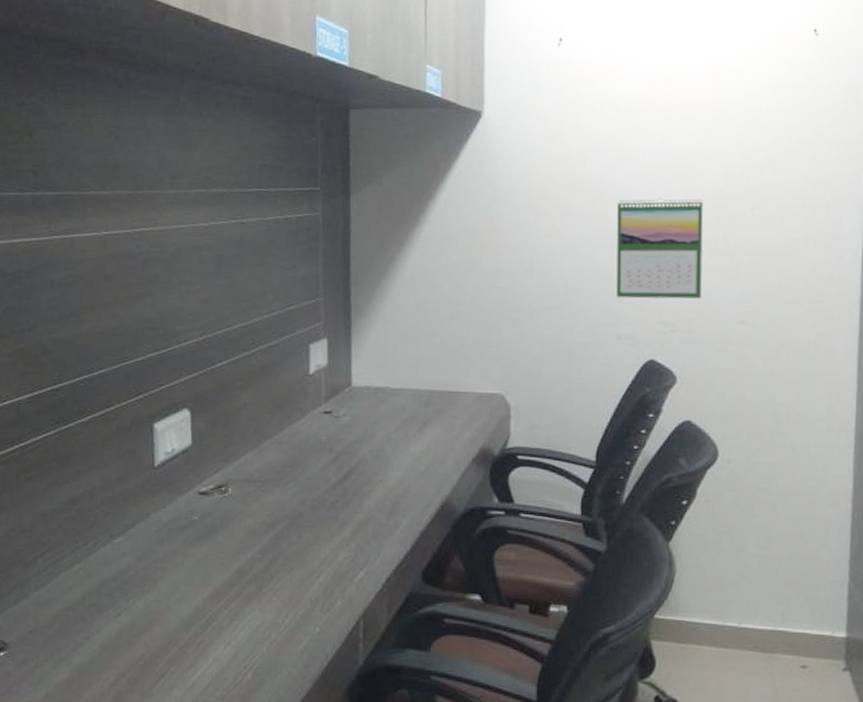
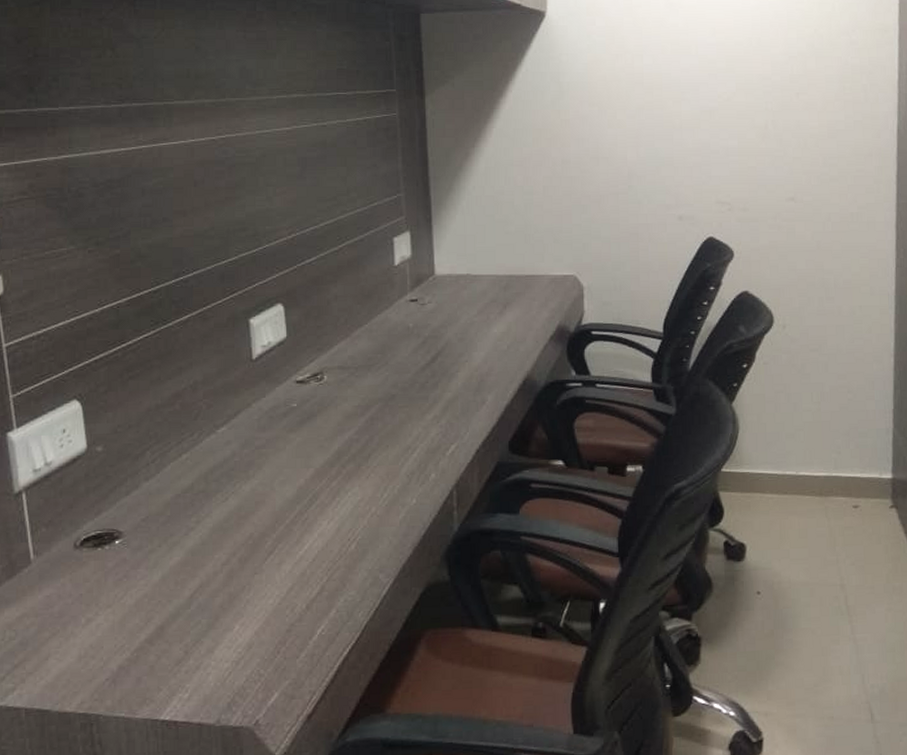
calendar: present [617,198,703,299] -> none [674,86,754,182]

